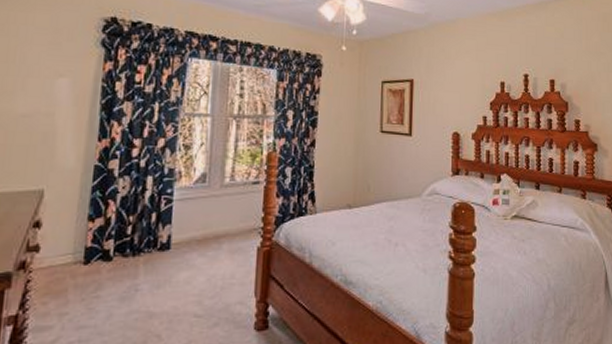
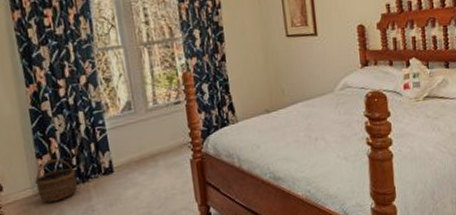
wicker basket: none [77,225,128,274] -> present [34,158,78,203]

